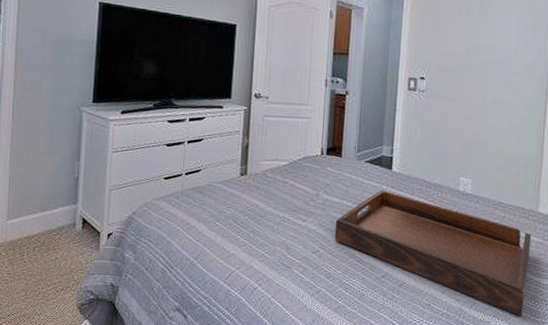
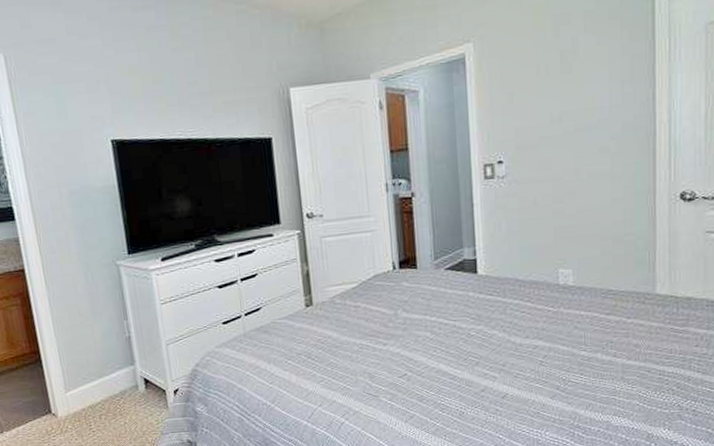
serving tray: present [334,190,531,316] -> none [420,297,649,411]

